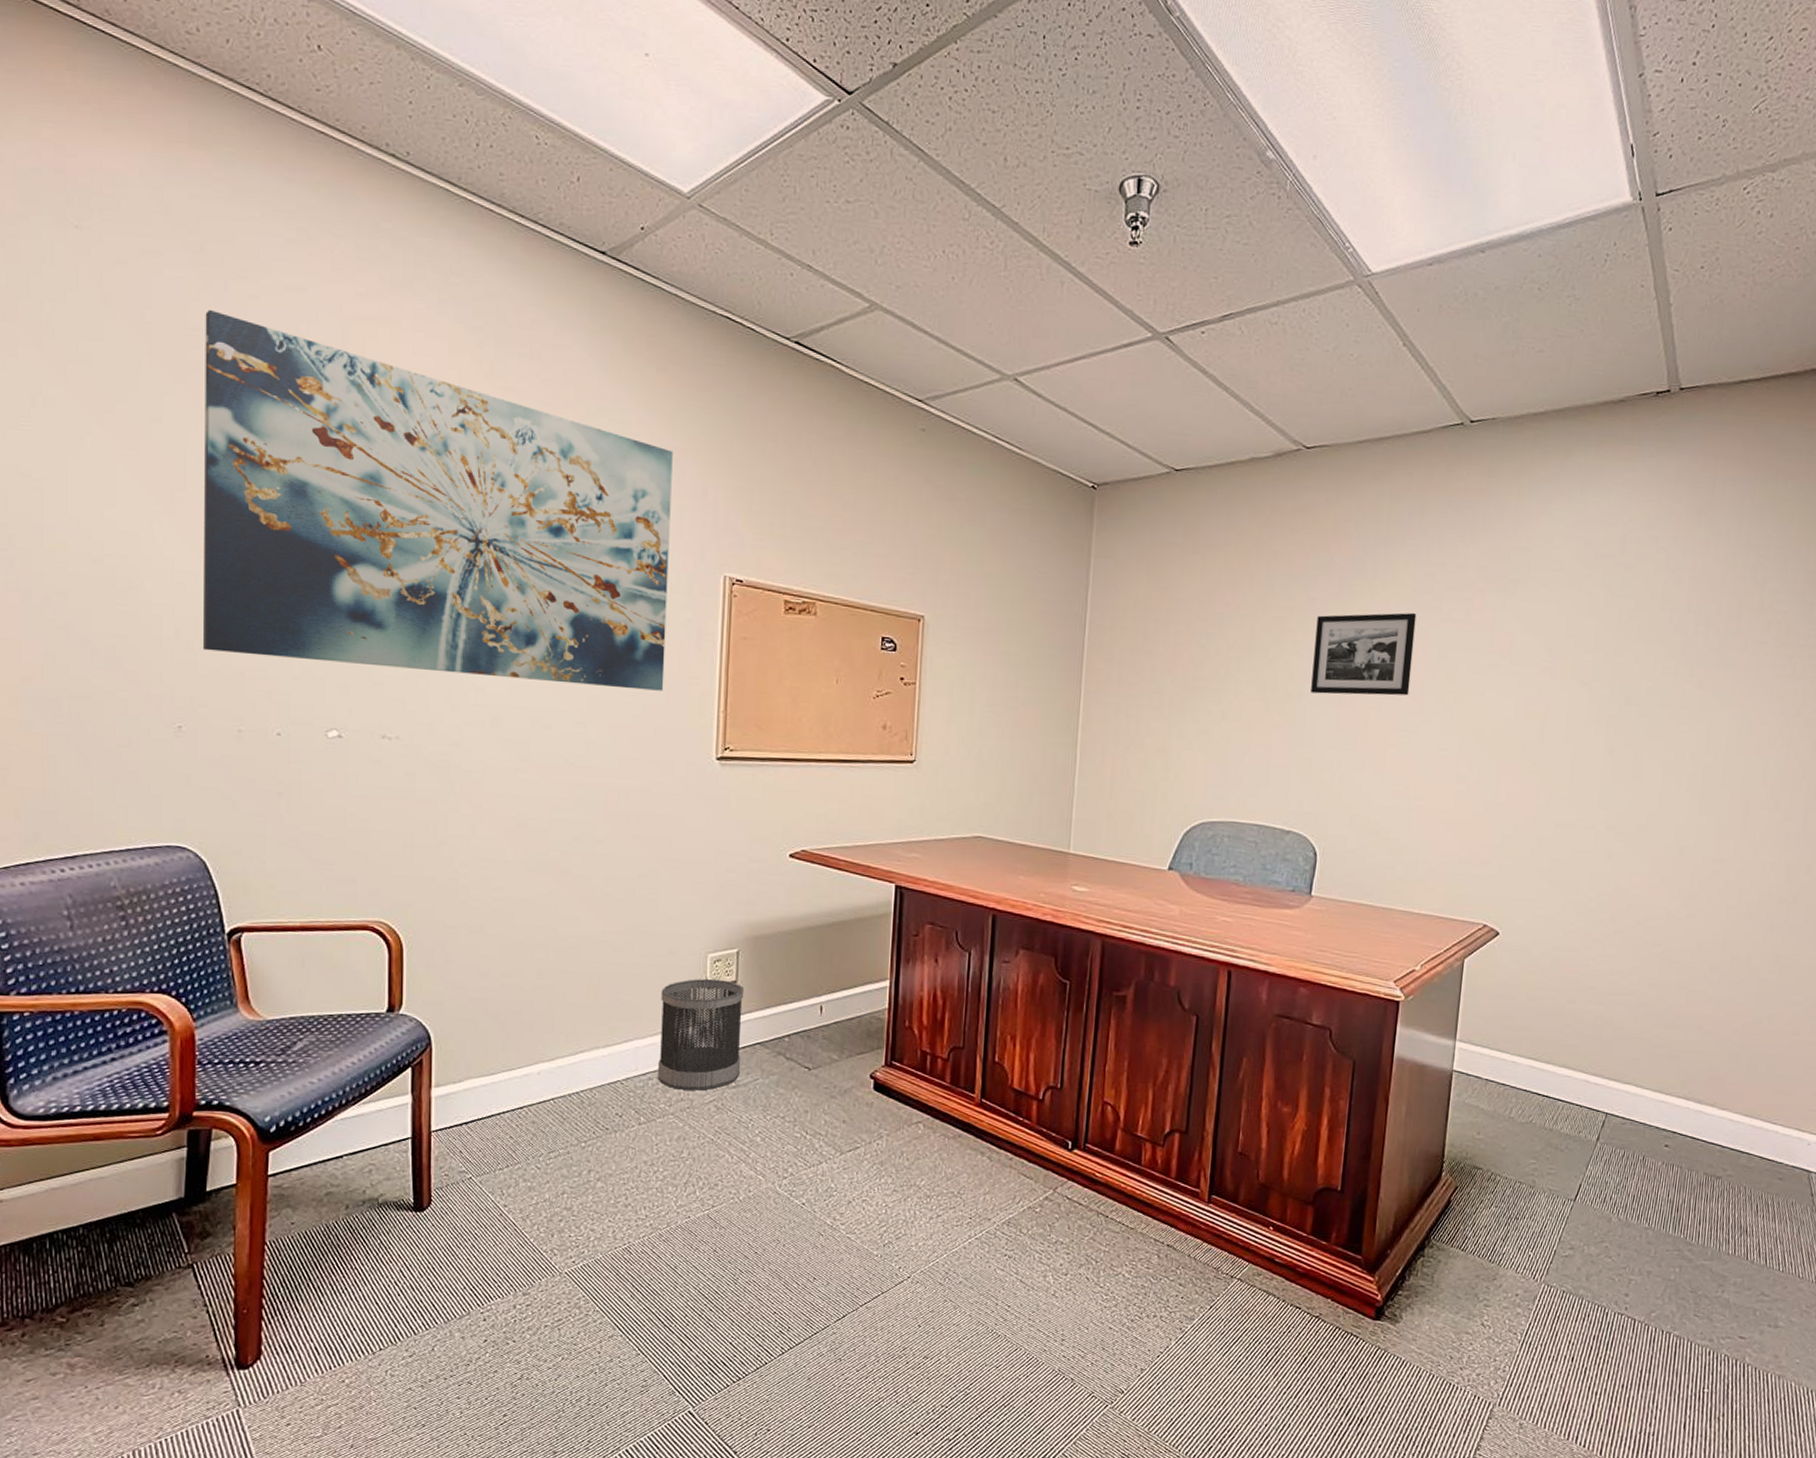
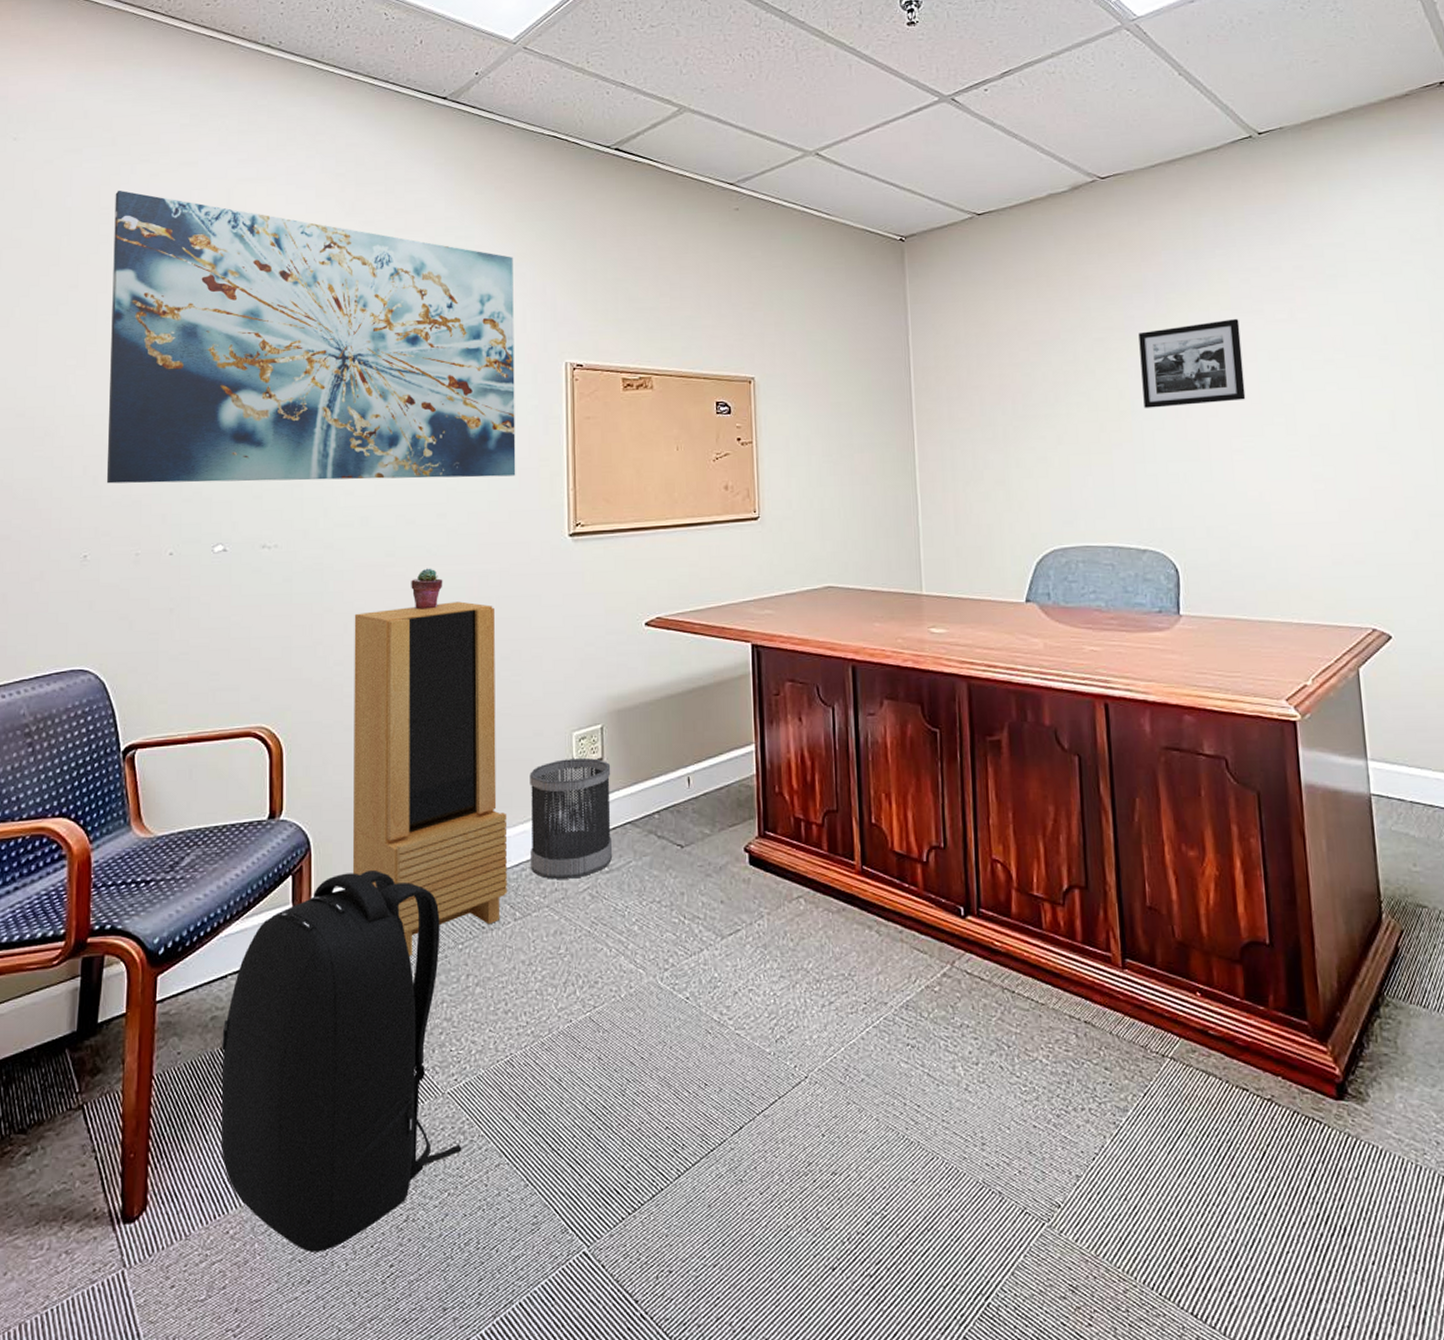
backpack: none [336,1068,577,1402] -> present [220,869,462,1253]
storage cabinet: none [474,814,637,1150] -> present [352,601,507,957]
potted succulent: none [545,777,580,820] -> present [411,568,443,610]

